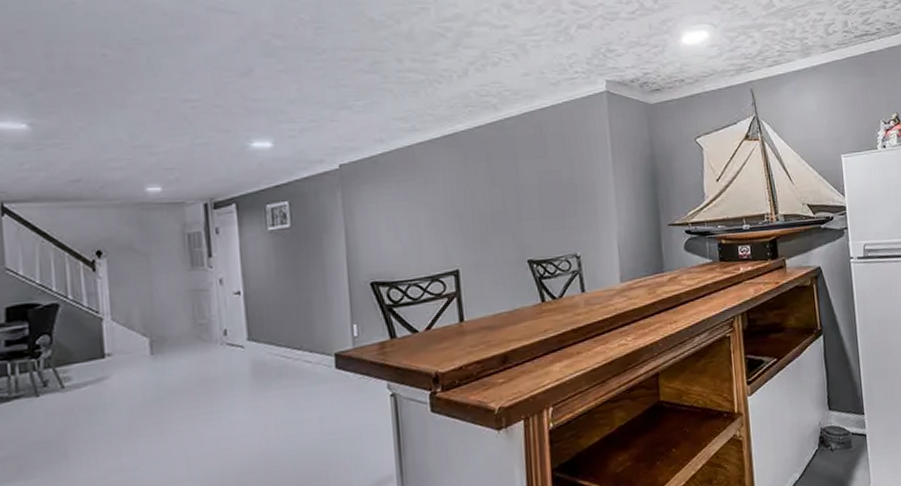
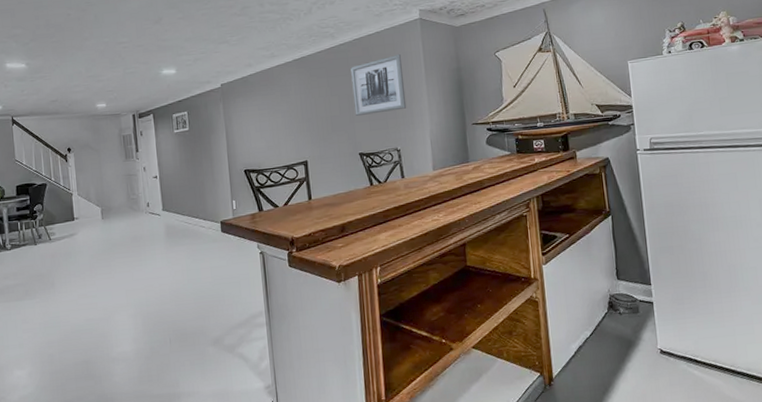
wall art: none [518,135,589,212] -> present [350,54,407,116]

